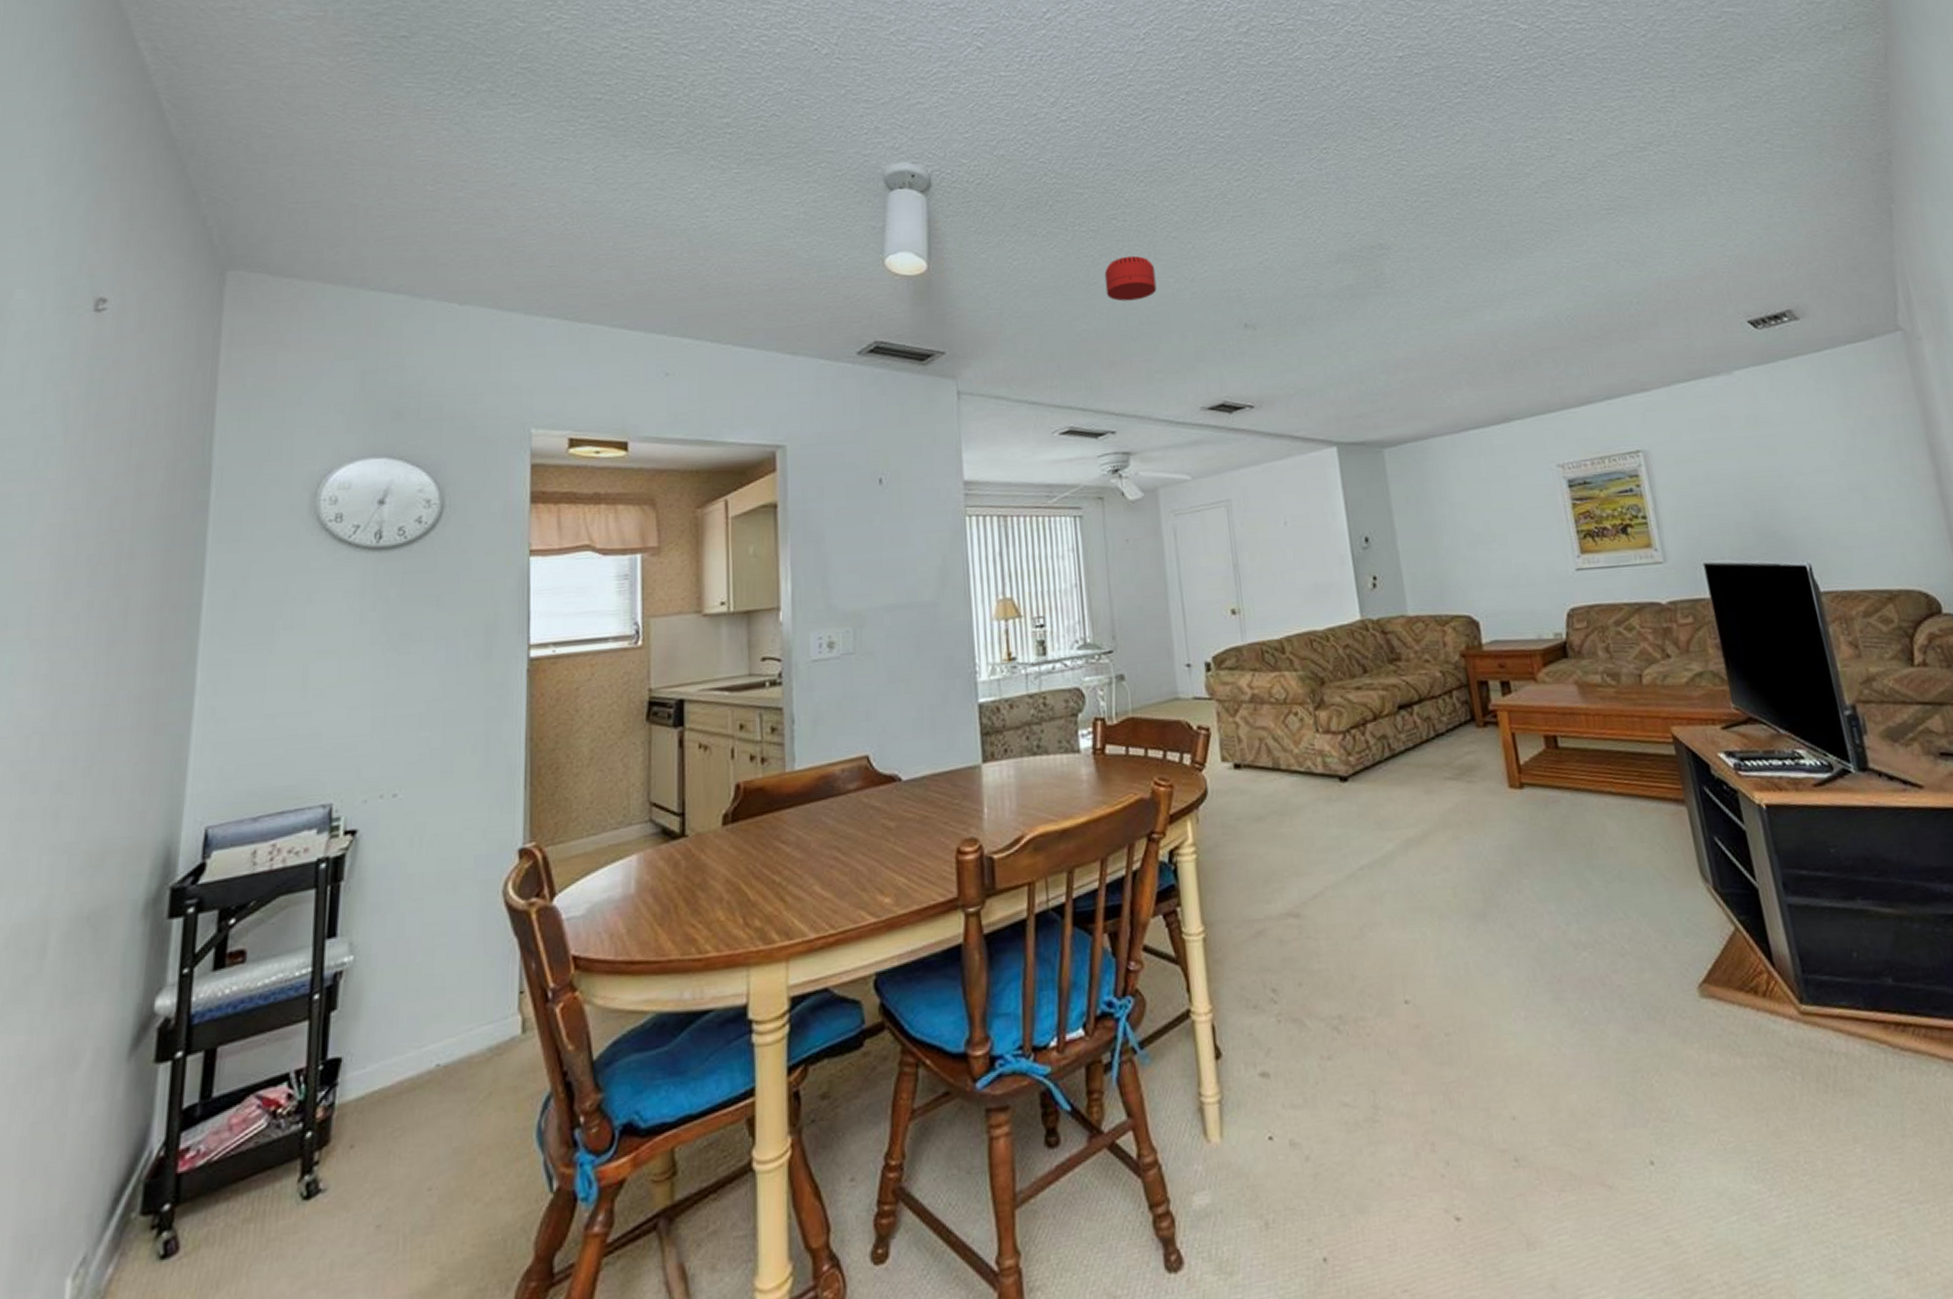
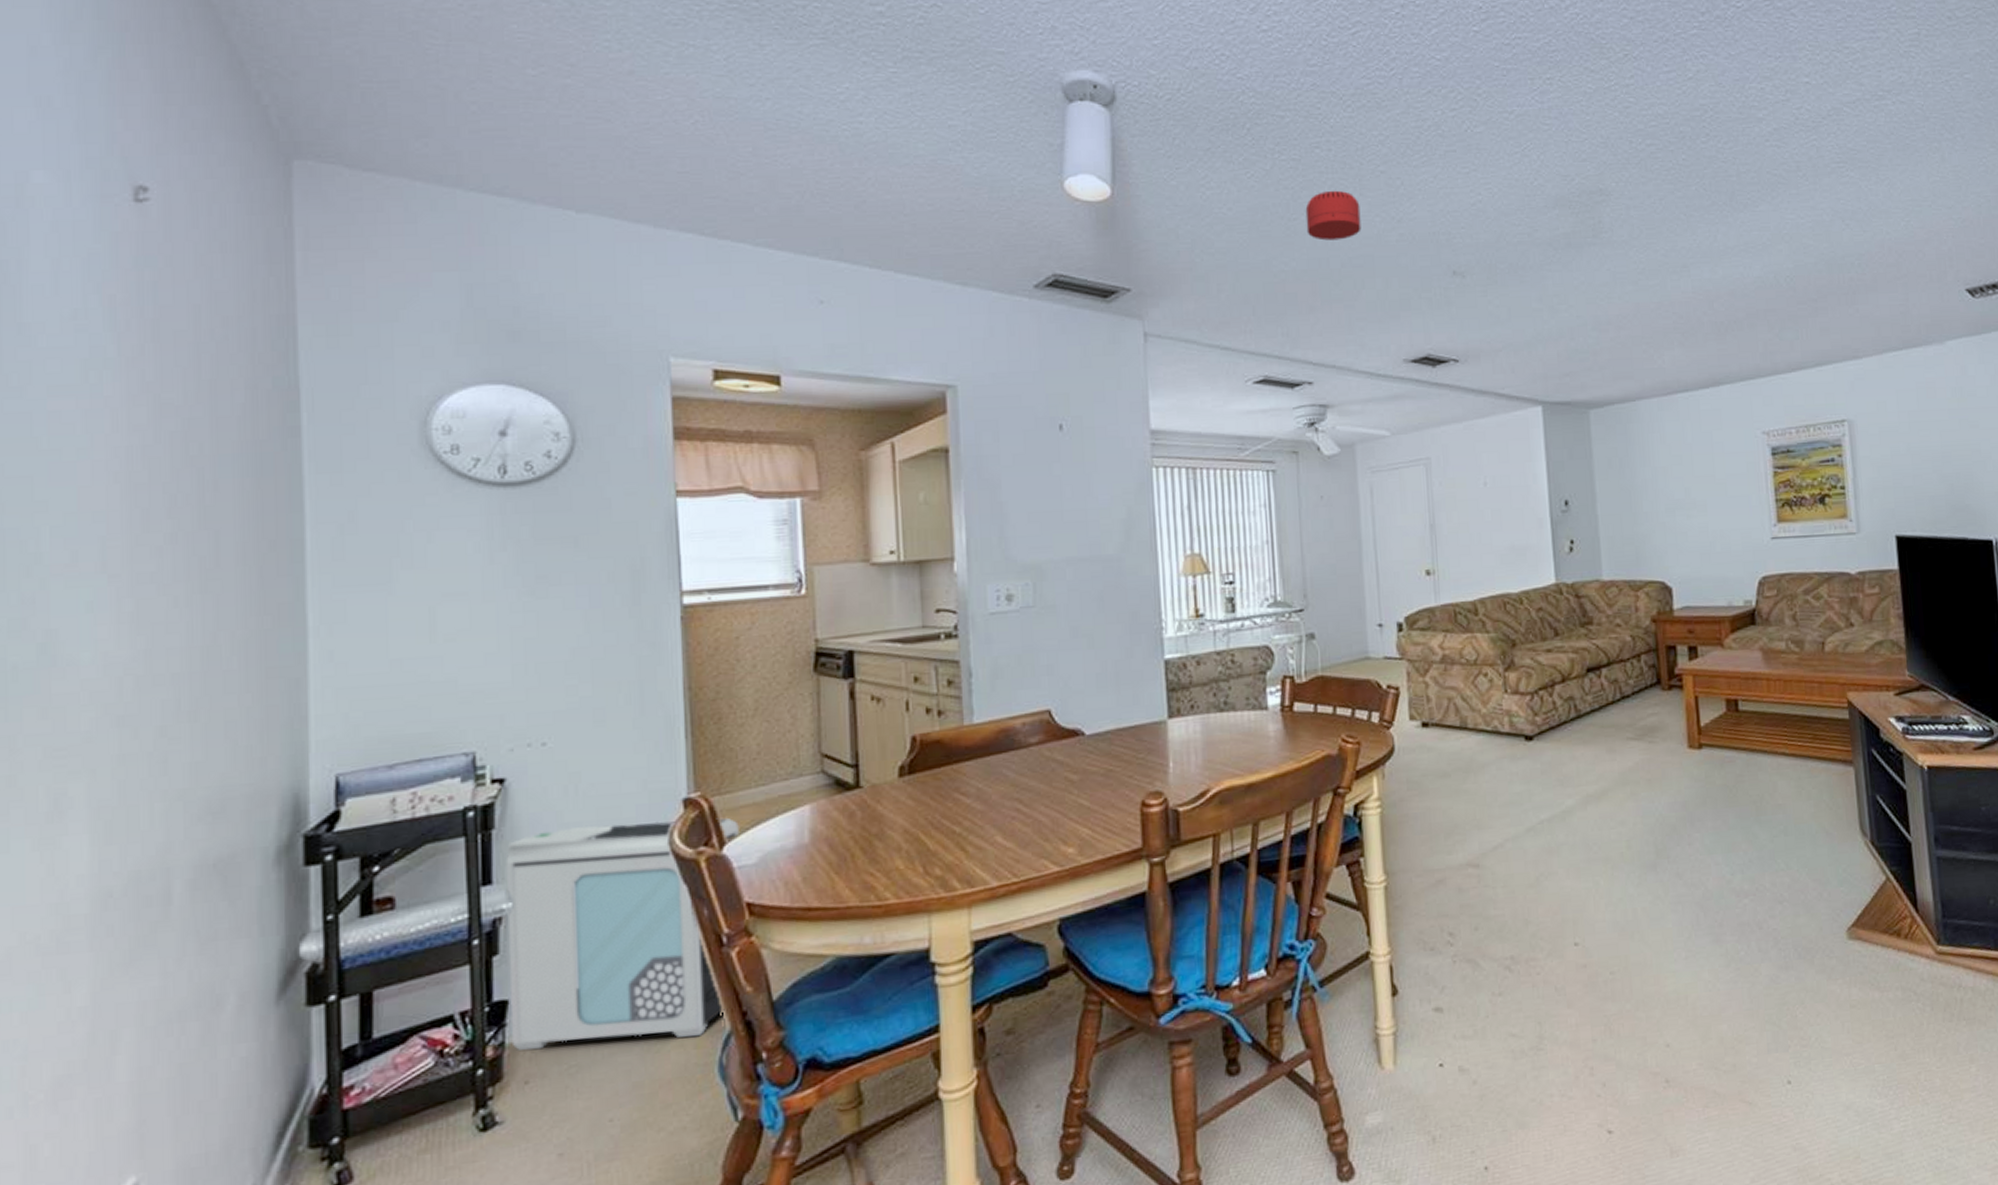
air purifier: none [341,869,571,1111] -> present [505,818,741,1050]

